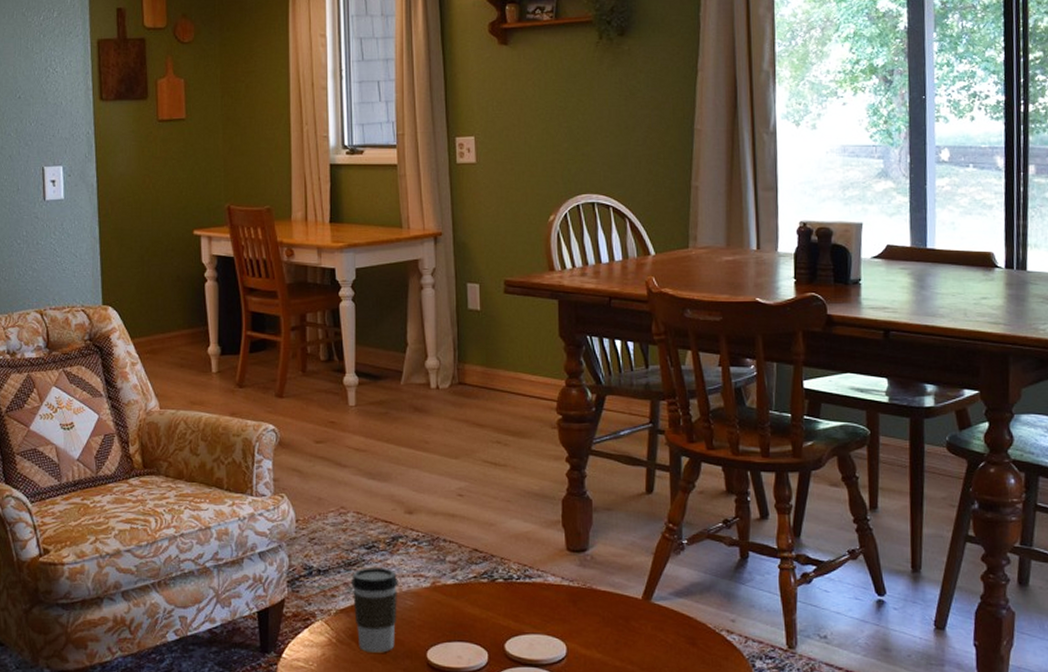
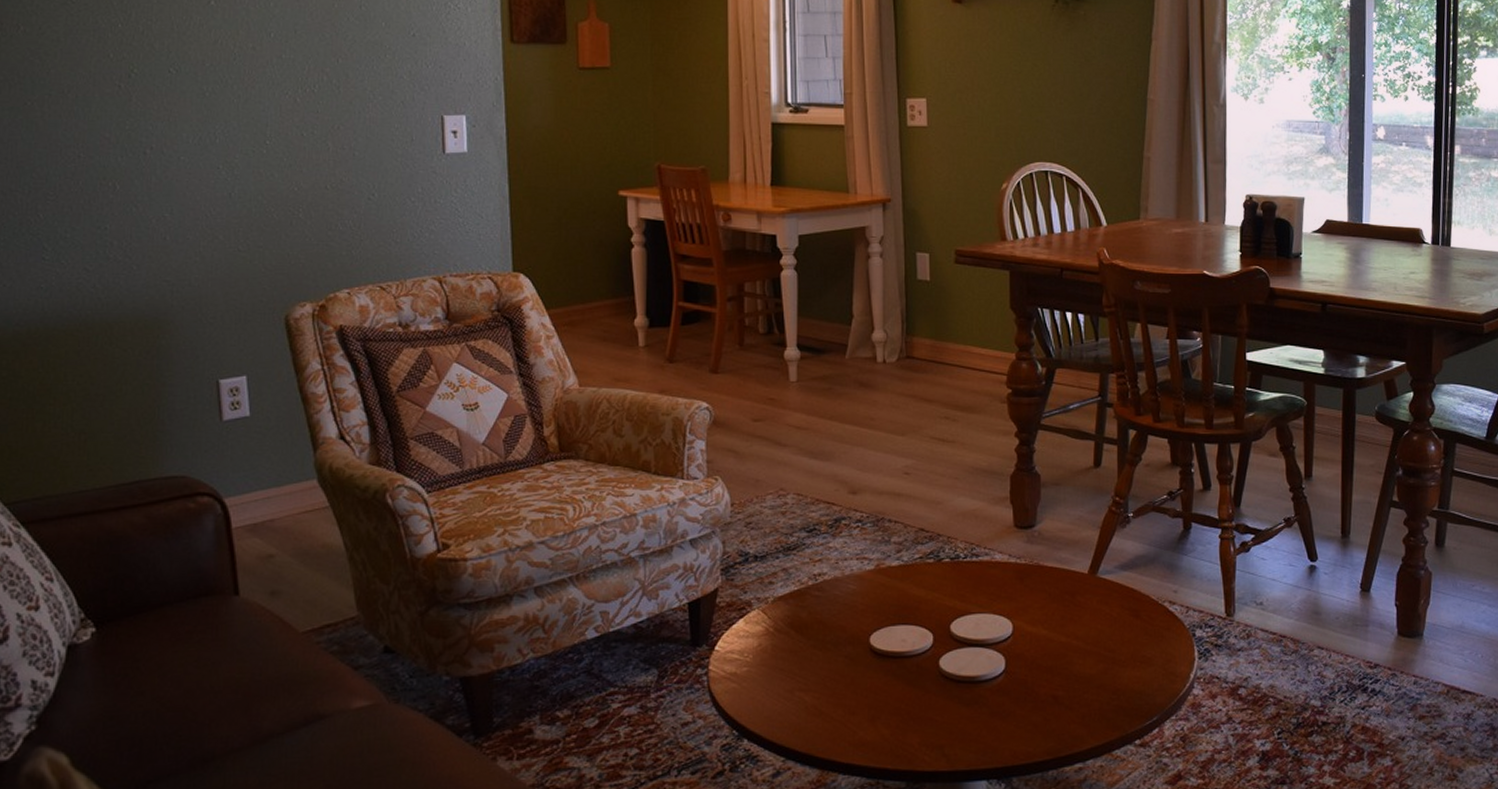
coffee cup: present [351,567,398,653] -> none [791,551,841,641]

